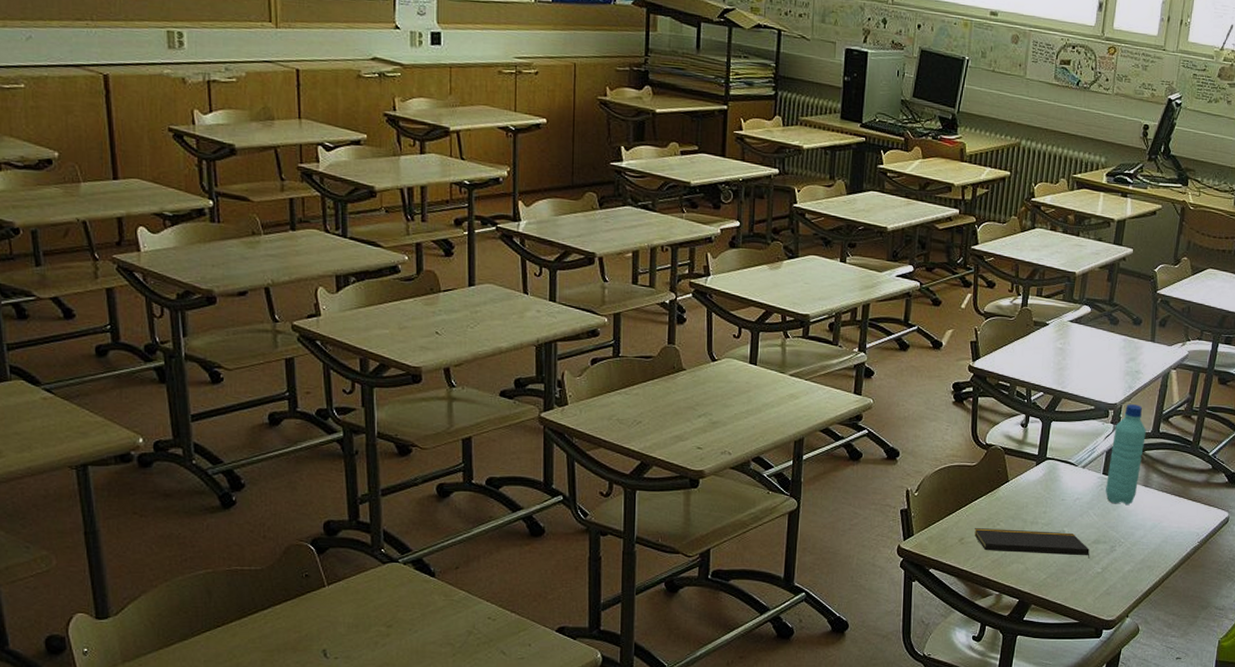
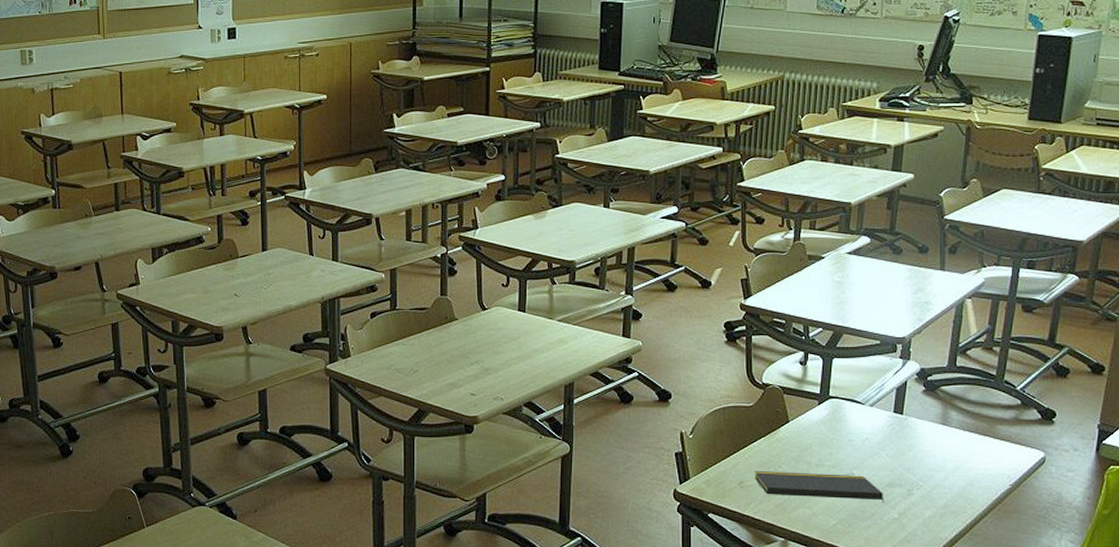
water bottle: present [1106,404,1146,505] -> none [898,337,941,445]

